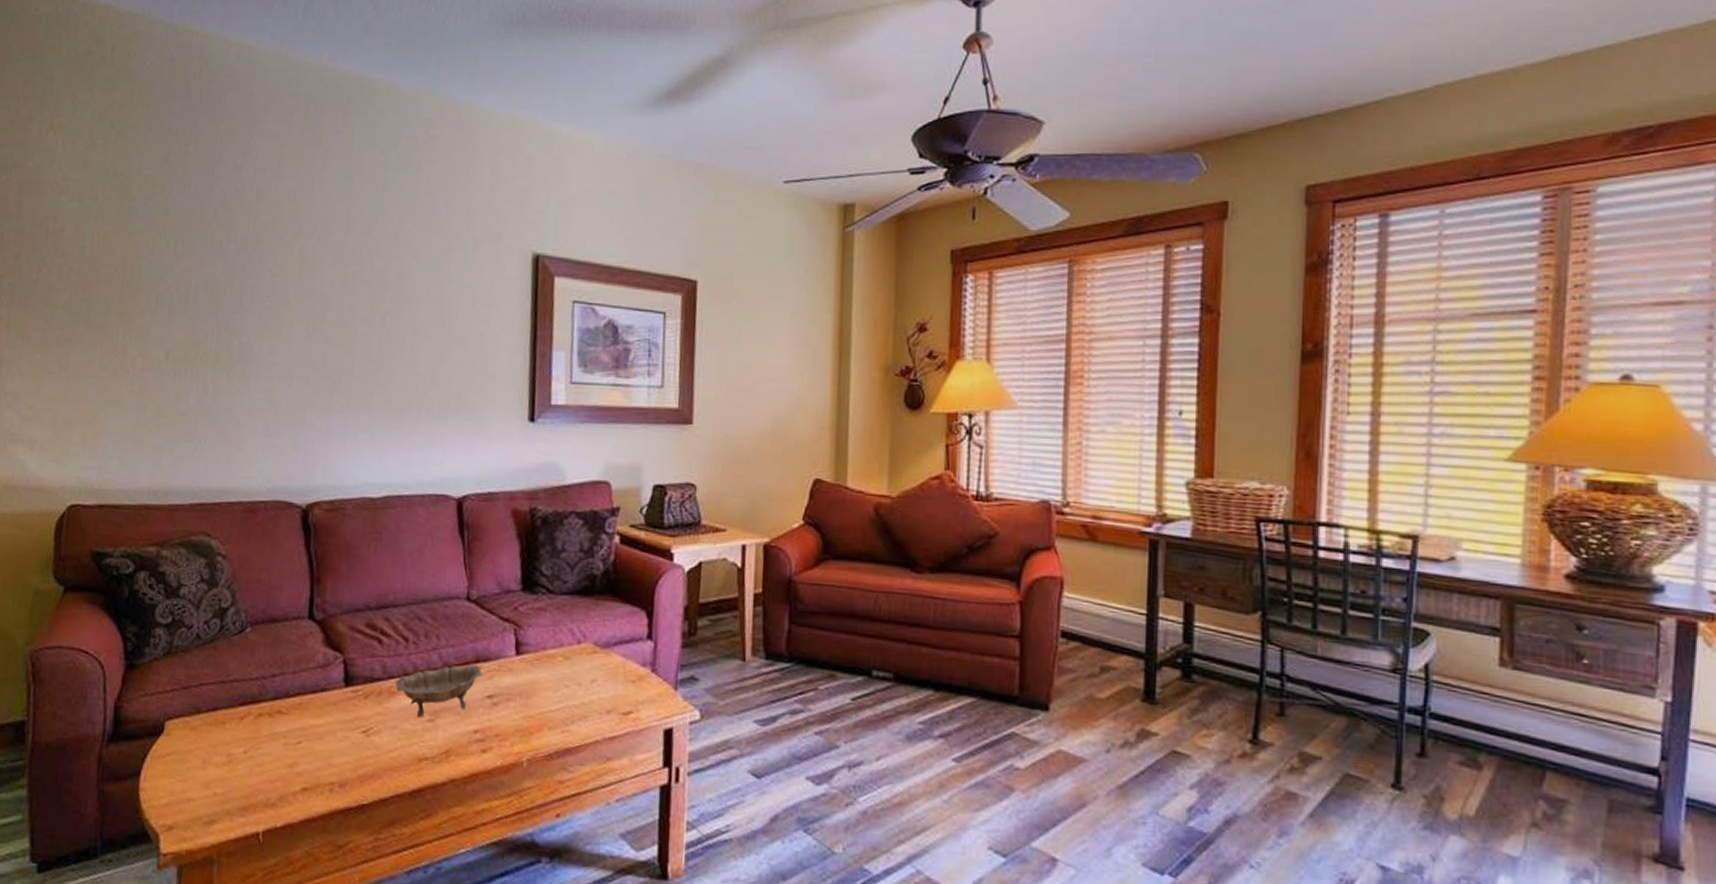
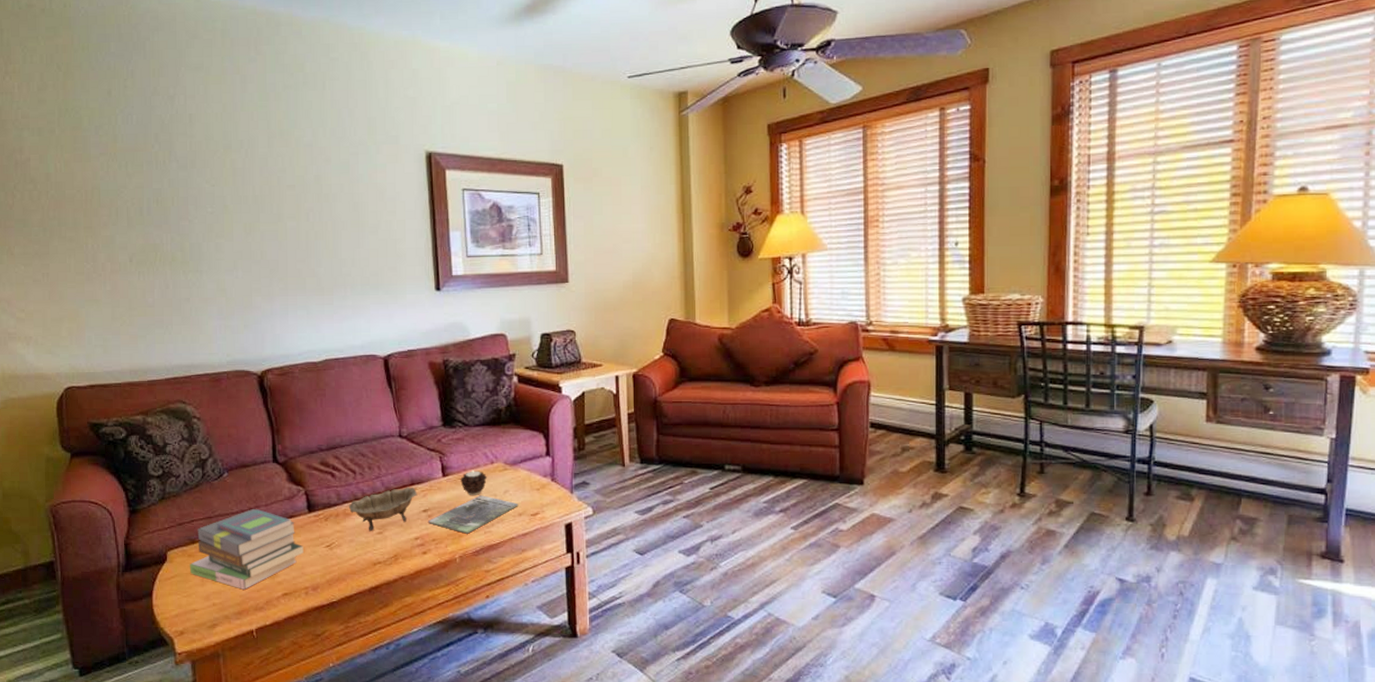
books: none [189,675,334,779] -> present [189,508,304,590]
magazine: none [491,682,608,731] -> present [427,495,519,534]
candle: none [537,650,571,683] -> present [460,470,487,495]

